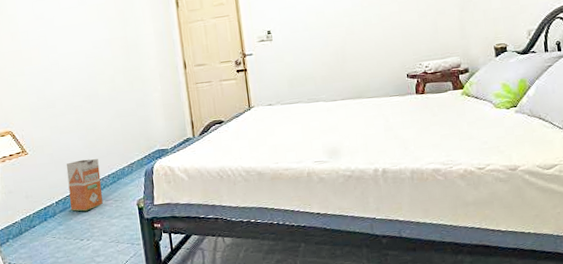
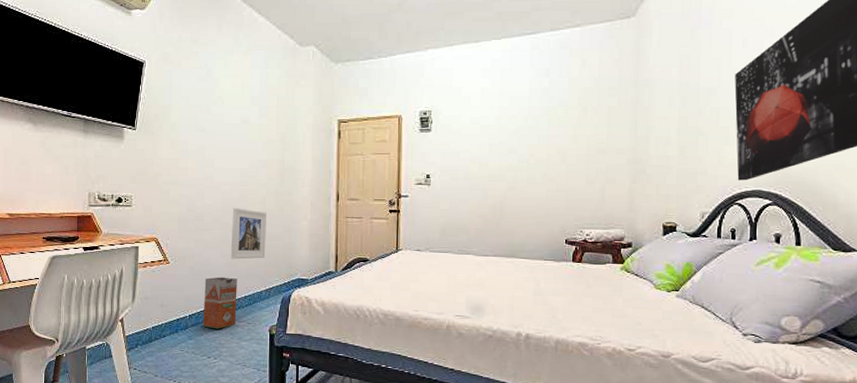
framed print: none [83,89,123,141] -> present [230,208,267,259]

